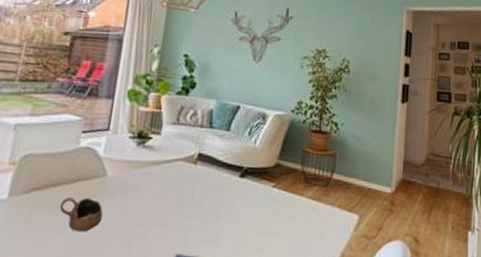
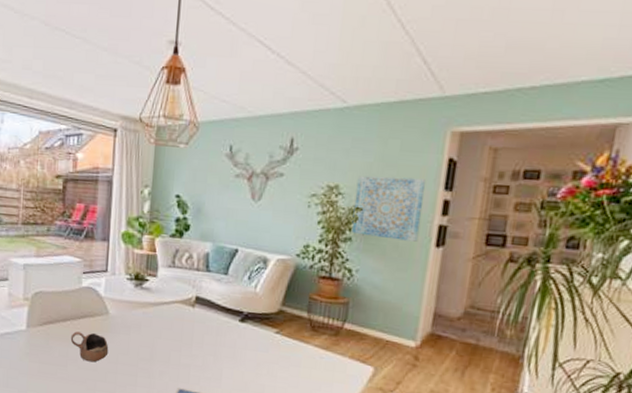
wall art: none [336,42,391,98] -> present [351,176,426,242]

